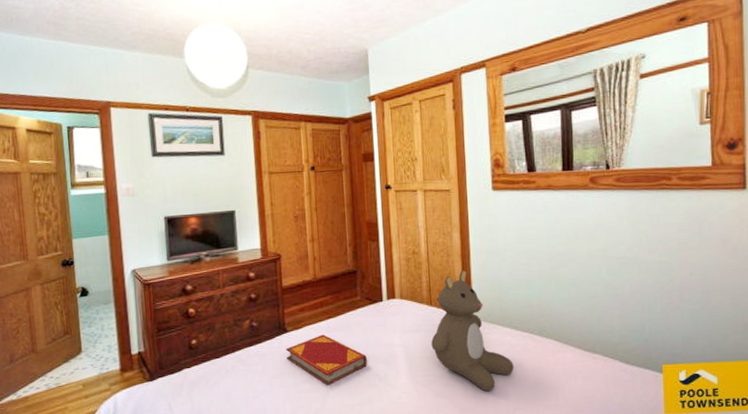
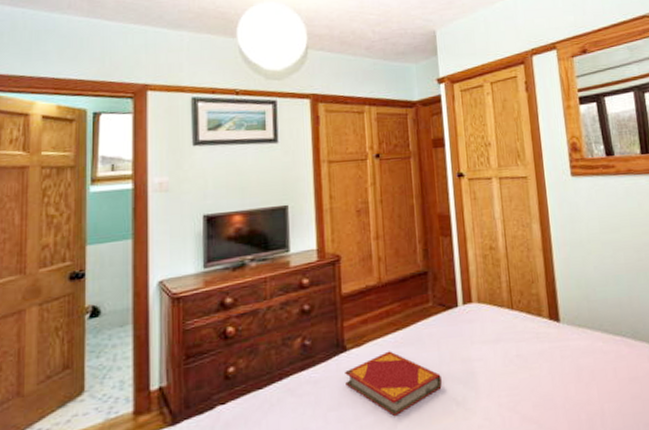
teddy bear: present [431,270,514,392] -> none [514,266,608,411]

